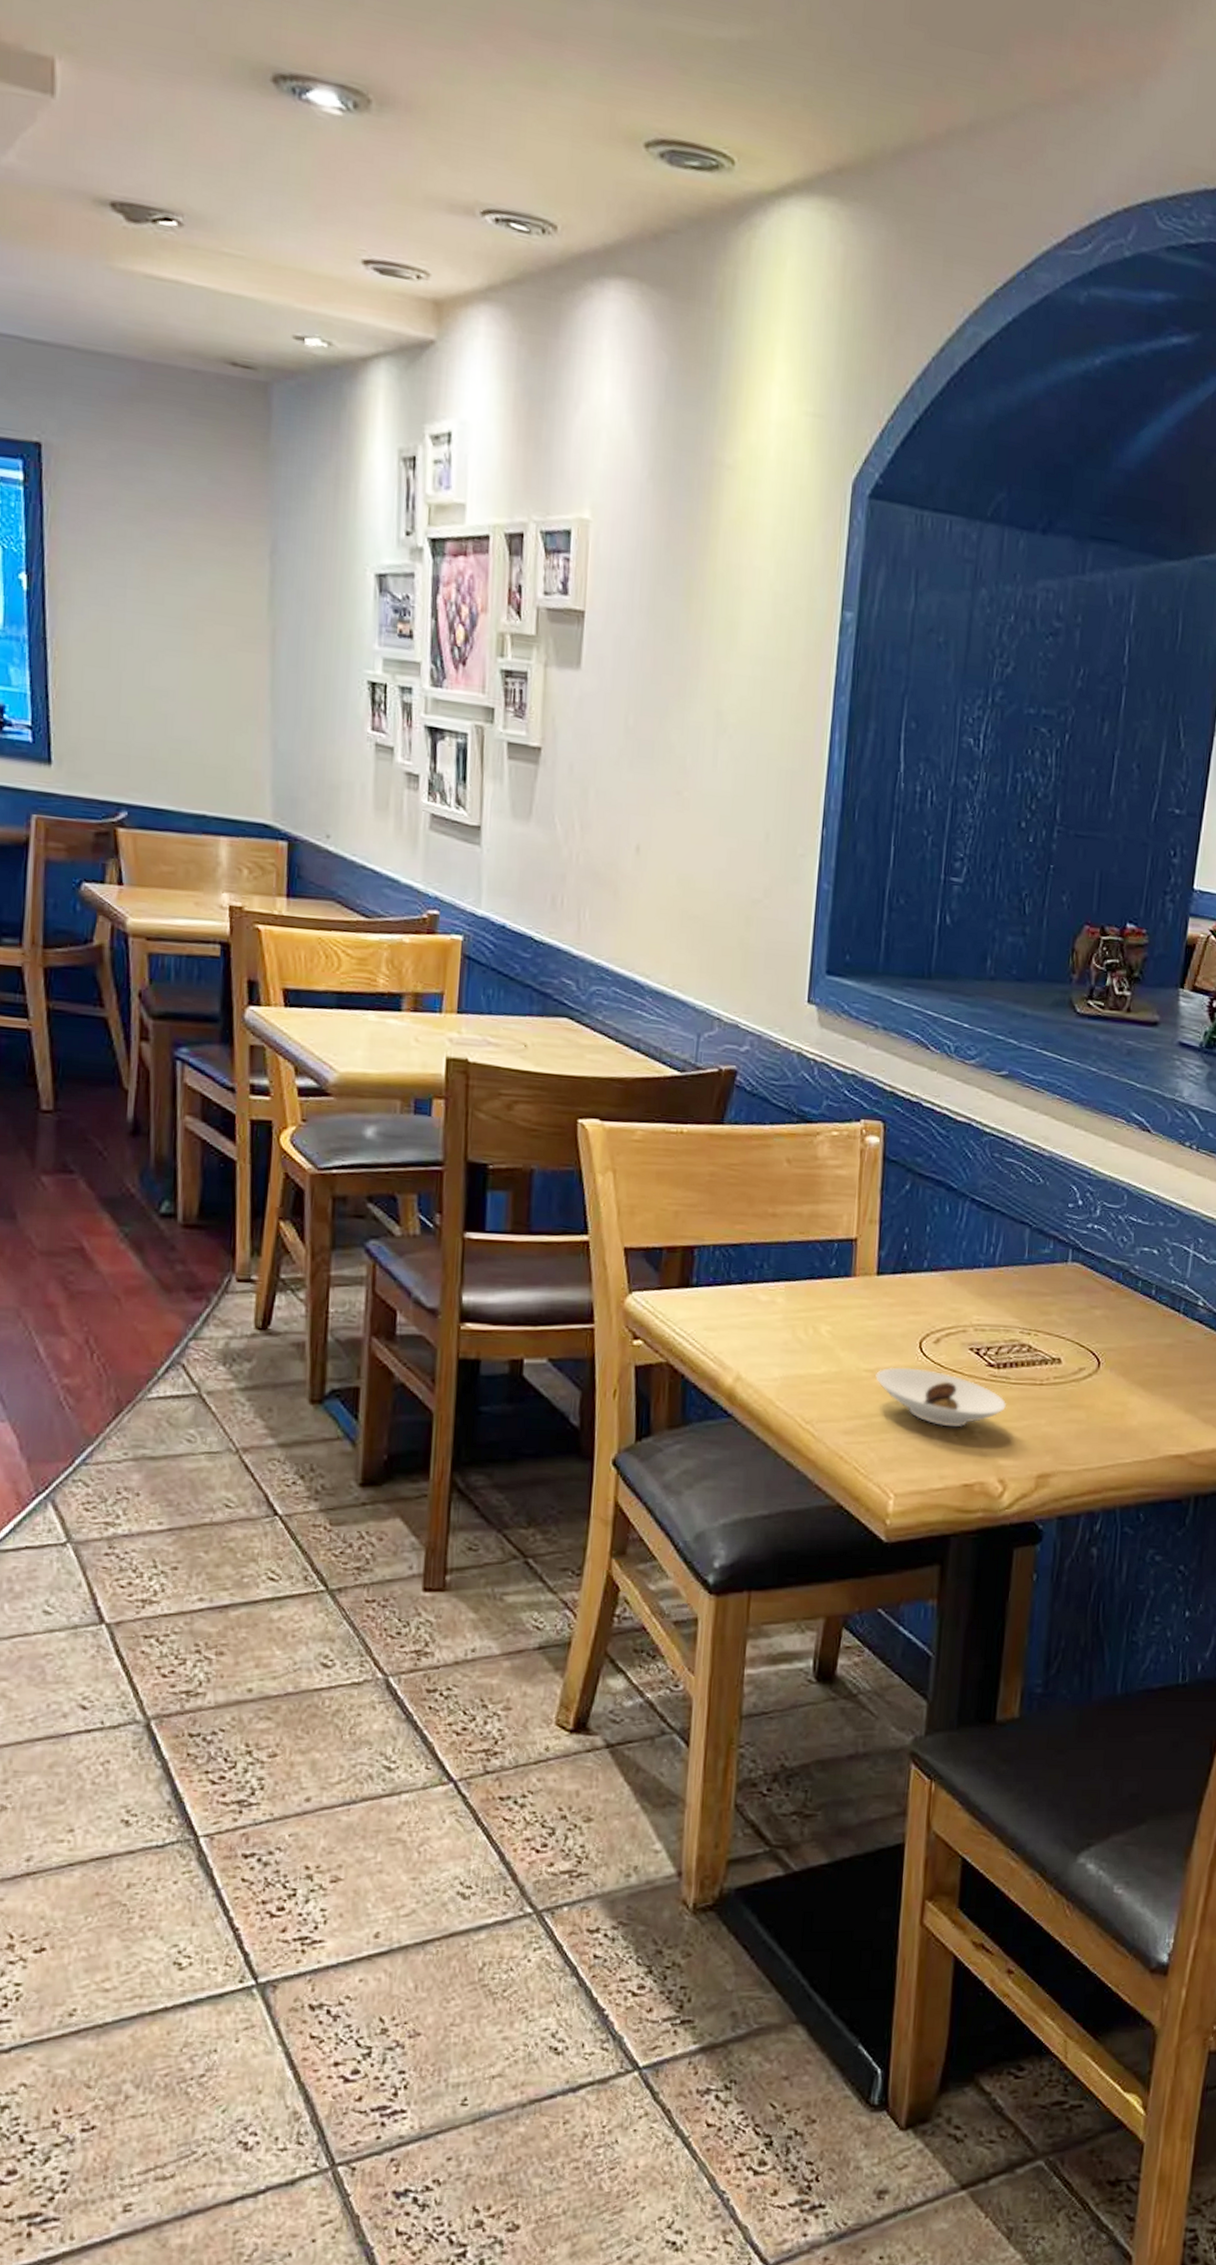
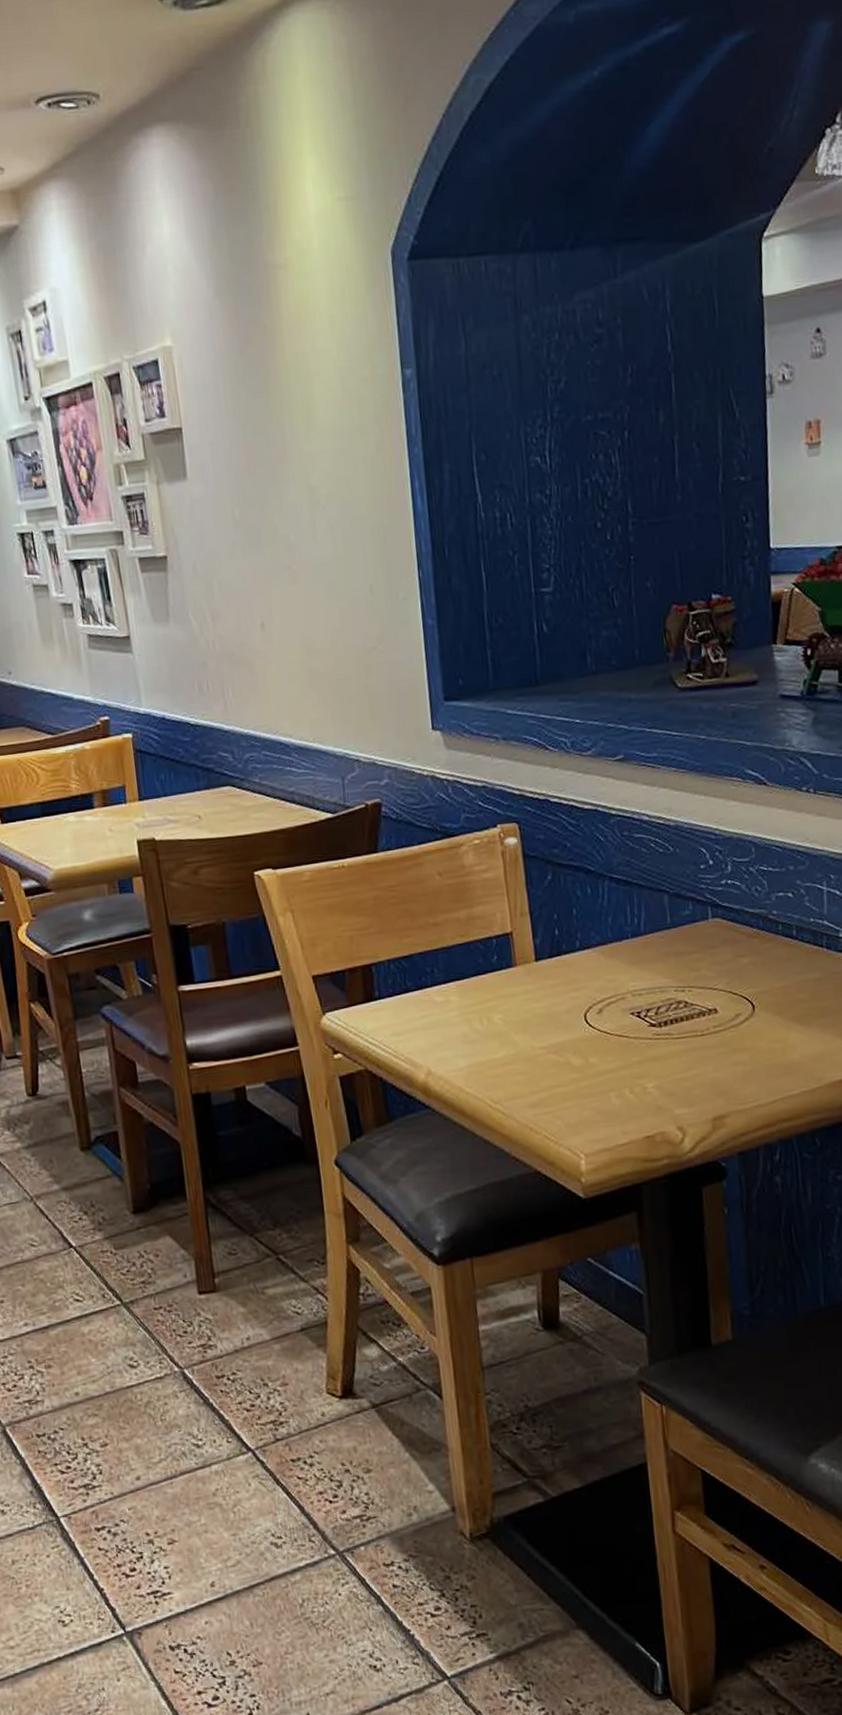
saucer: present [875,1367,1006,1428] -> none [549,1038,673,1087]

